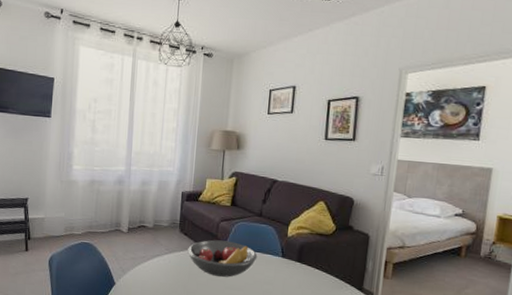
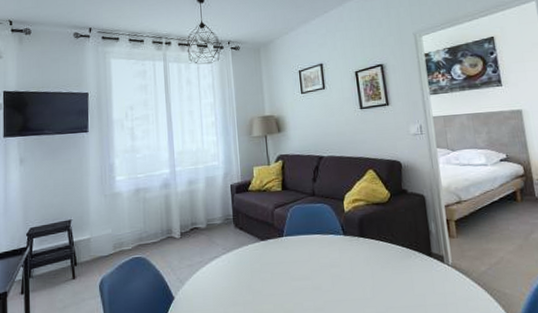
fruit bowl: present [188,239,258,277] -> none [246,227,319,269]

